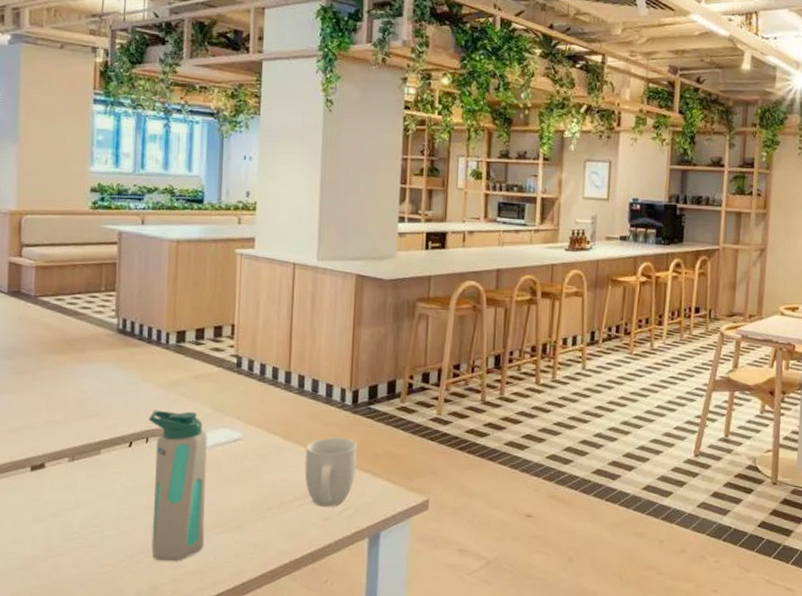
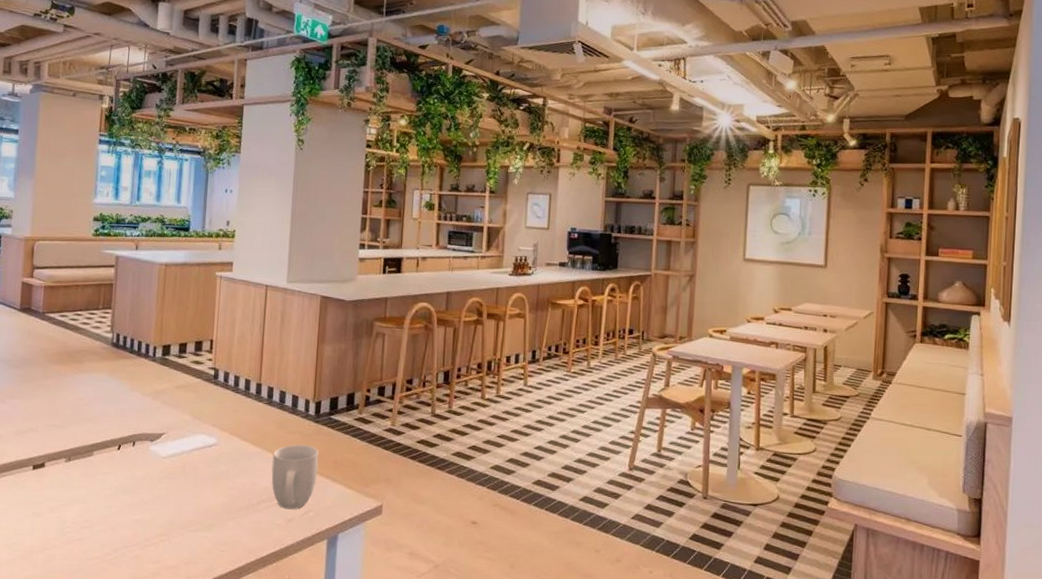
water bottle: present [148,410,207,561] -> none [134,416,186,556]

